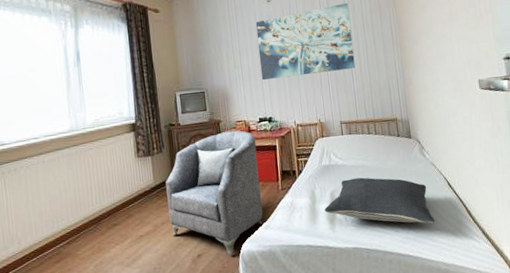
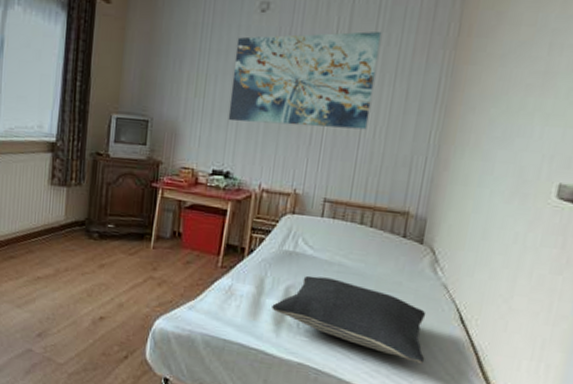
armchair: present [166,130,263,256] -> none [75,177,202,329]

